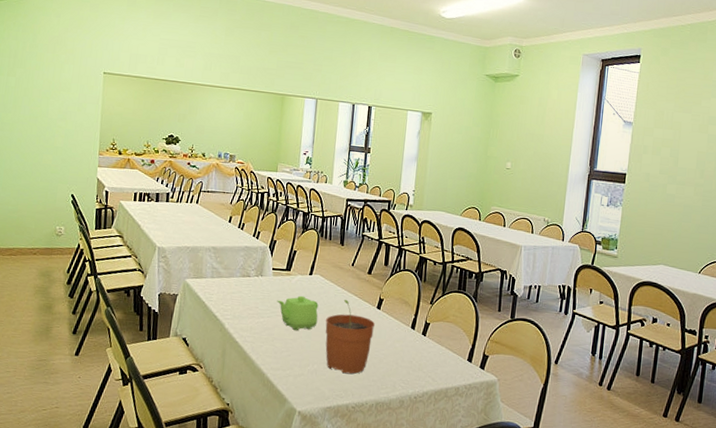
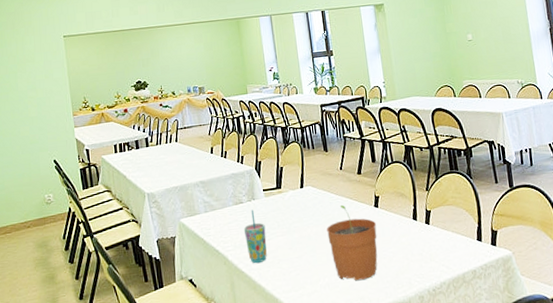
cup: none [245,285,268,337] -> present [243,210,267,263]
teapot: present [277,295,319,331] -> none [274,210,319,248]

